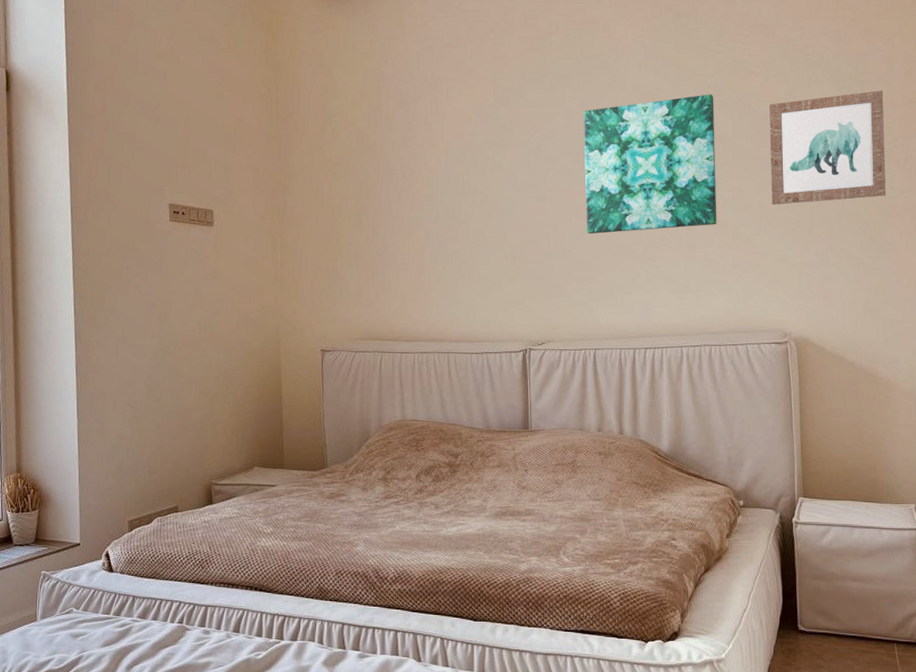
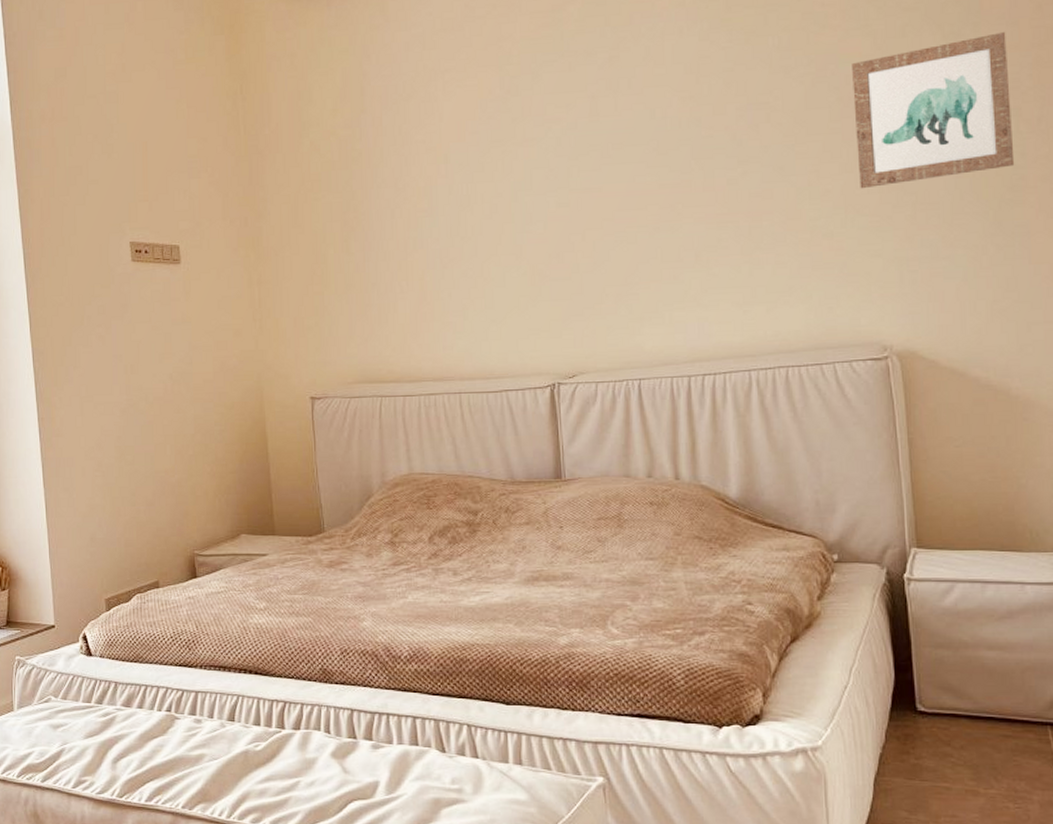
wall art: present [583,94,717,235] -> none [611,58,789,242]

